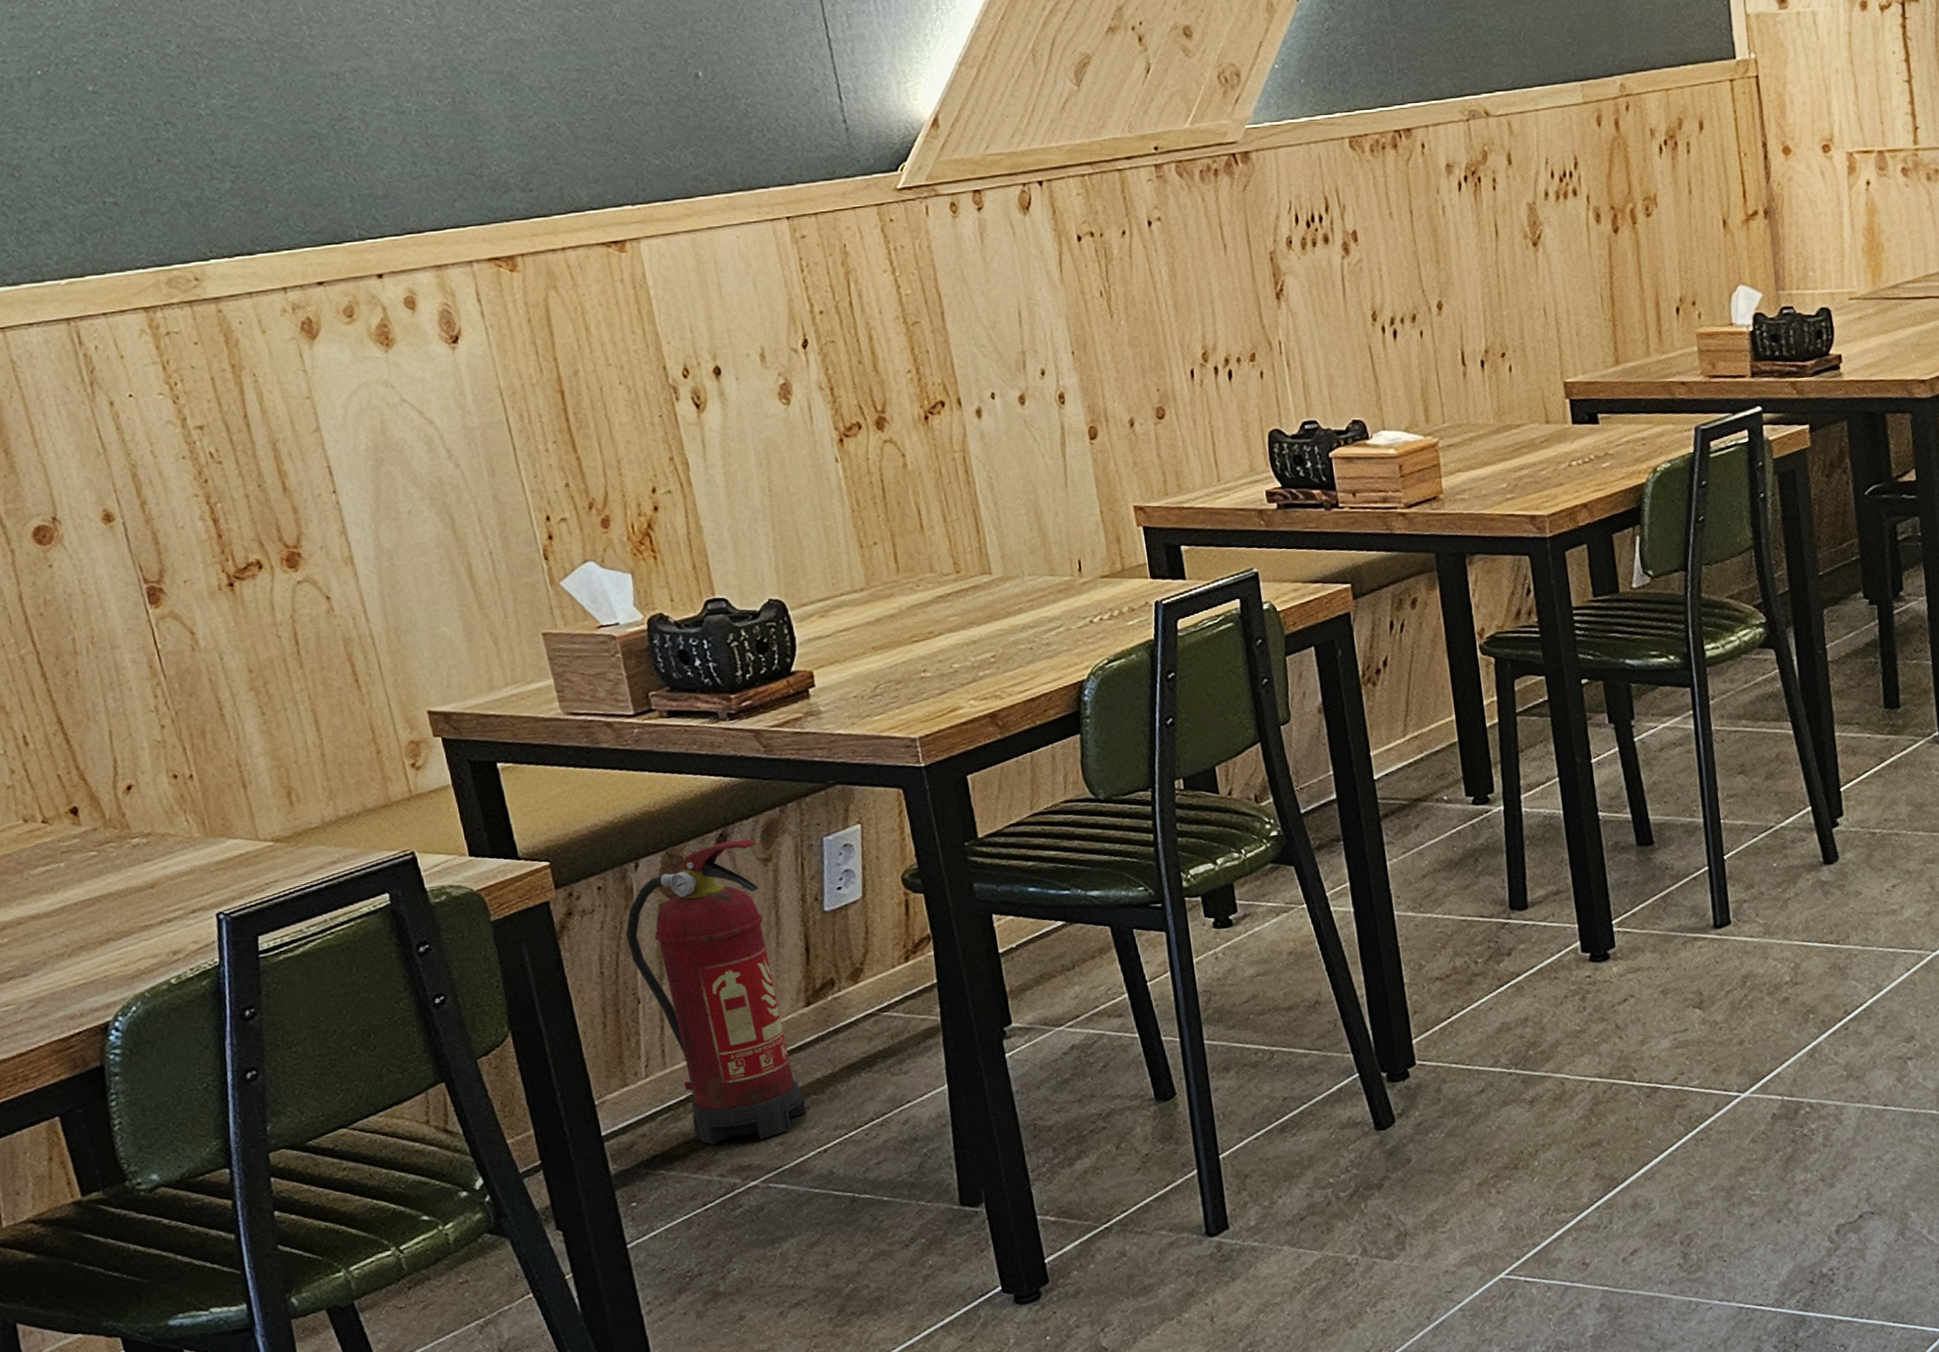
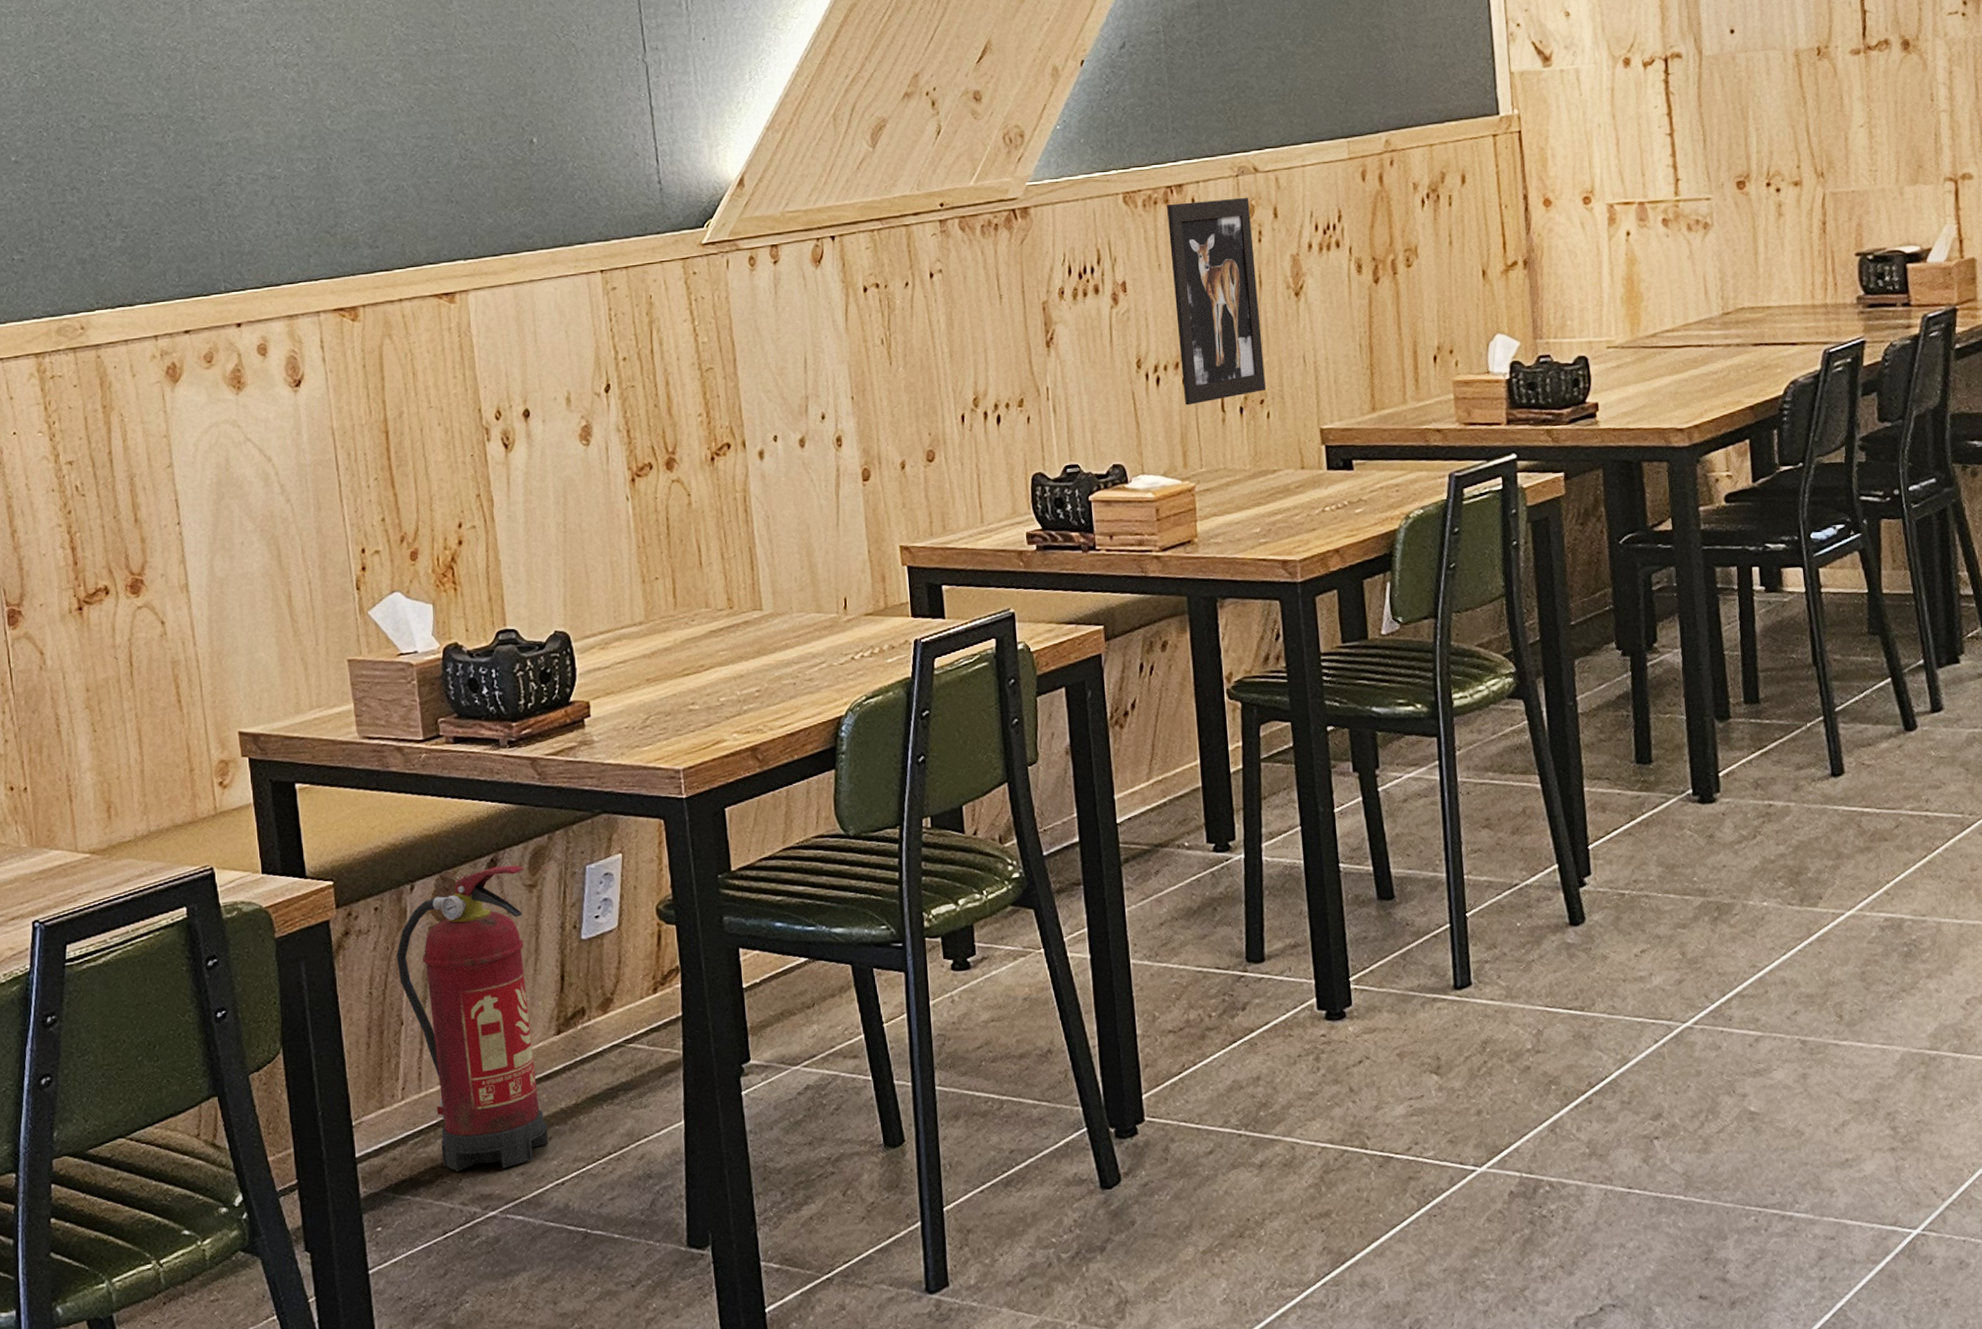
wall art: none [1396,142,1507,359] -> present [1167,197,1266,406]

